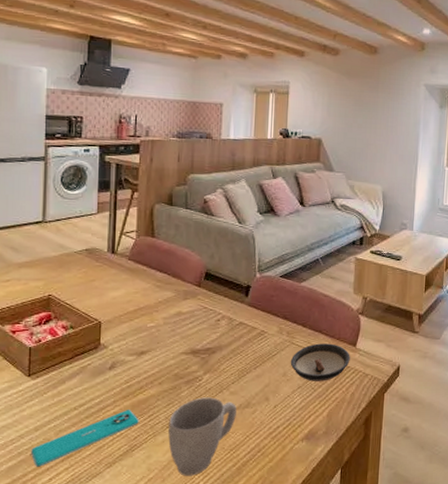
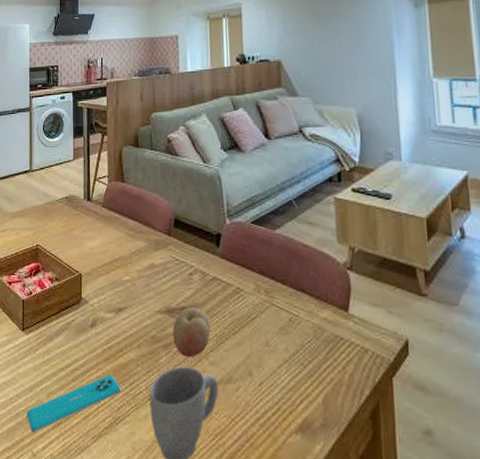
fruit: none [196,348,233,389] -> present [173,307,211,357]
saucer: present [290,343,350,381] -> none [272,306,343,356]

